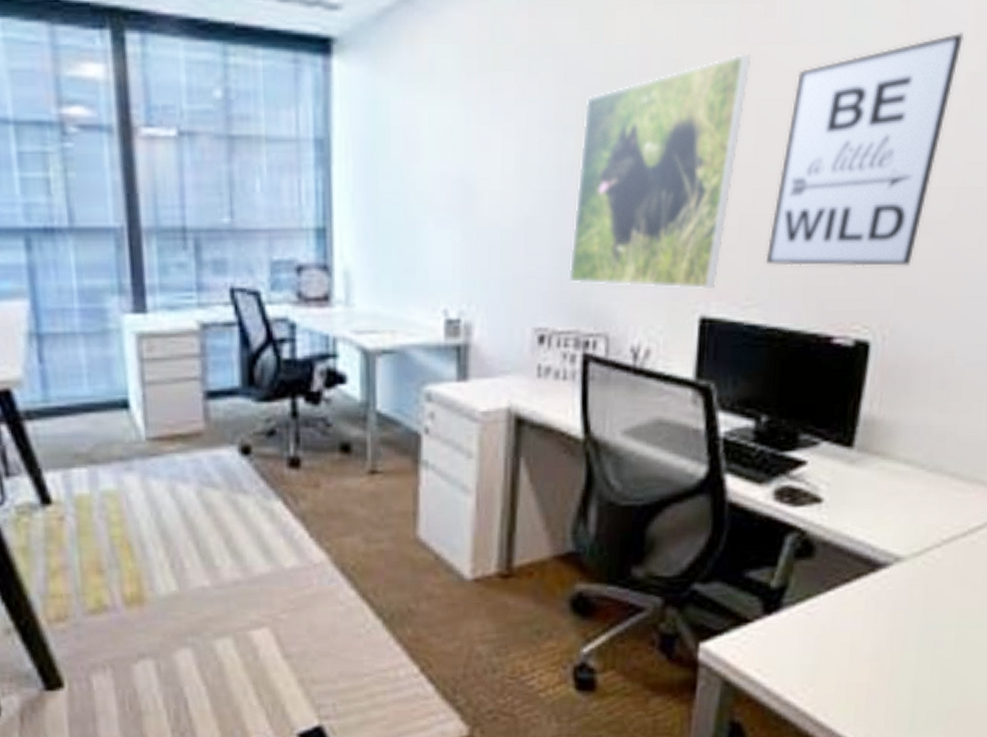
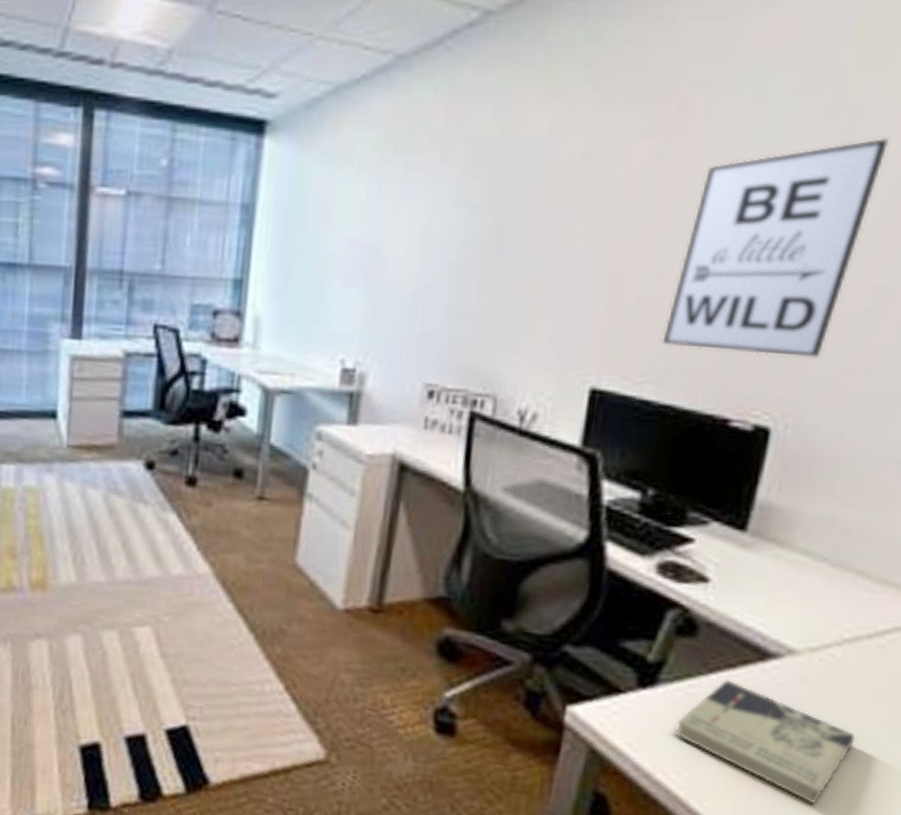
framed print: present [568,53,751,290] -> none [462,148,660,363]
book: none [798,595,956,699] -> present [673,680,856,805]

